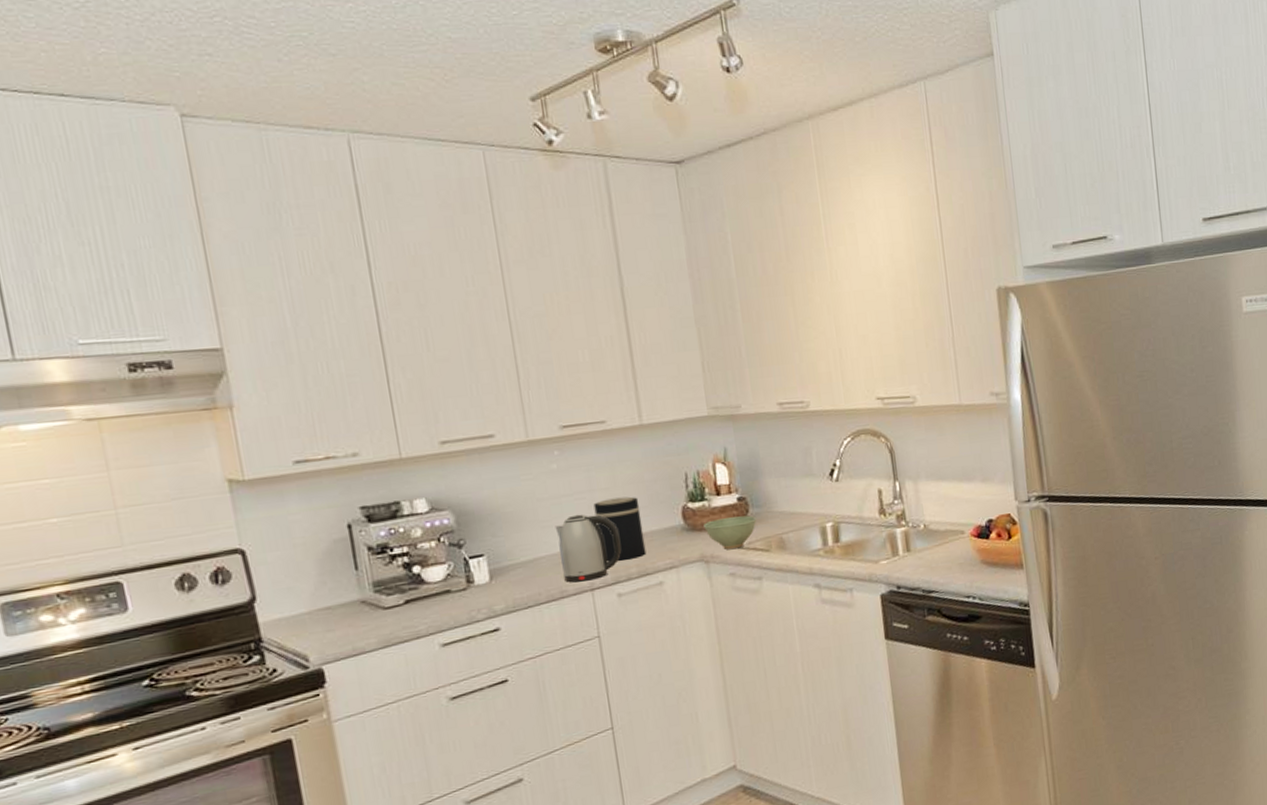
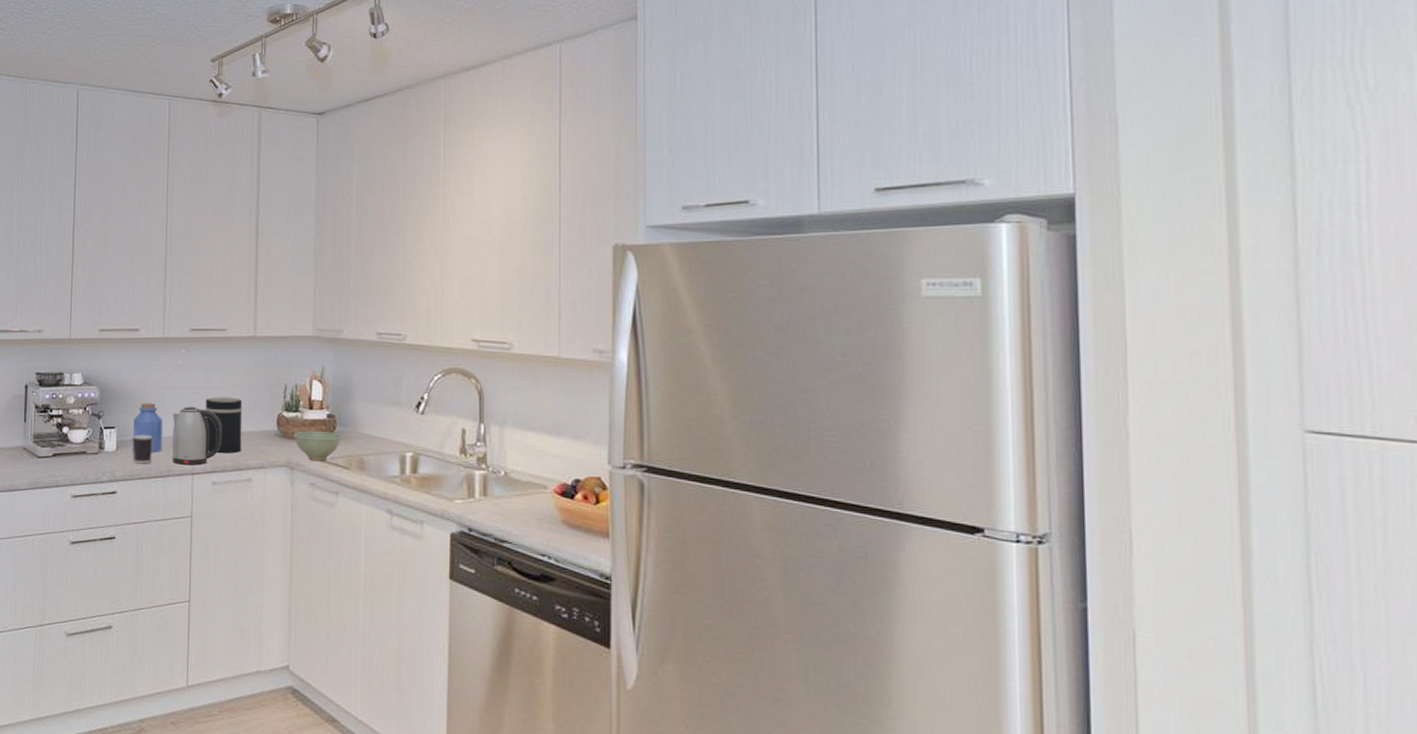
jar: none [506,519,550,575] -> present [133,403,163,452]
mug: none [508,556,539,592] -> present [132,435,154,464]

